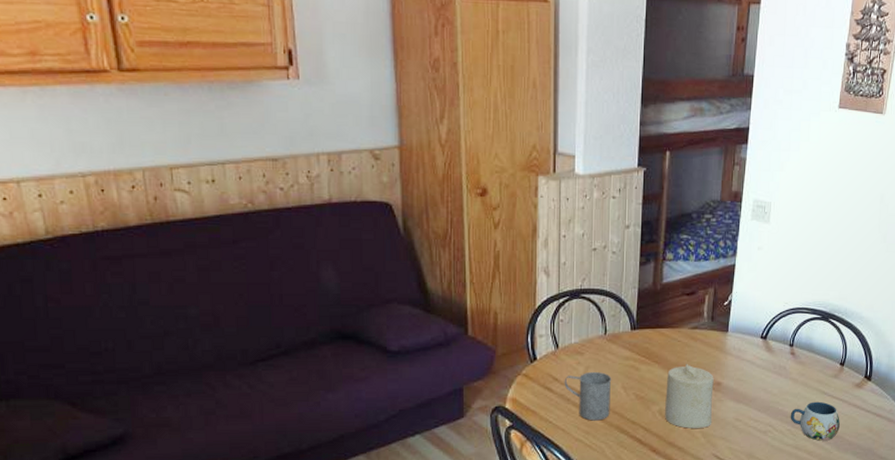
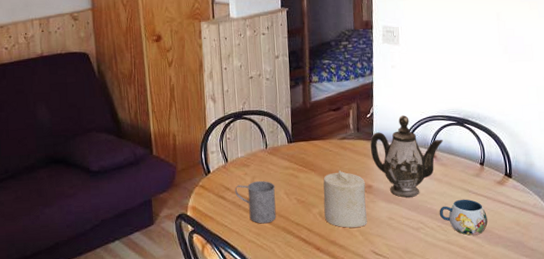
teapot: none [724,305,805,397] -> present [370,115,444,198]

